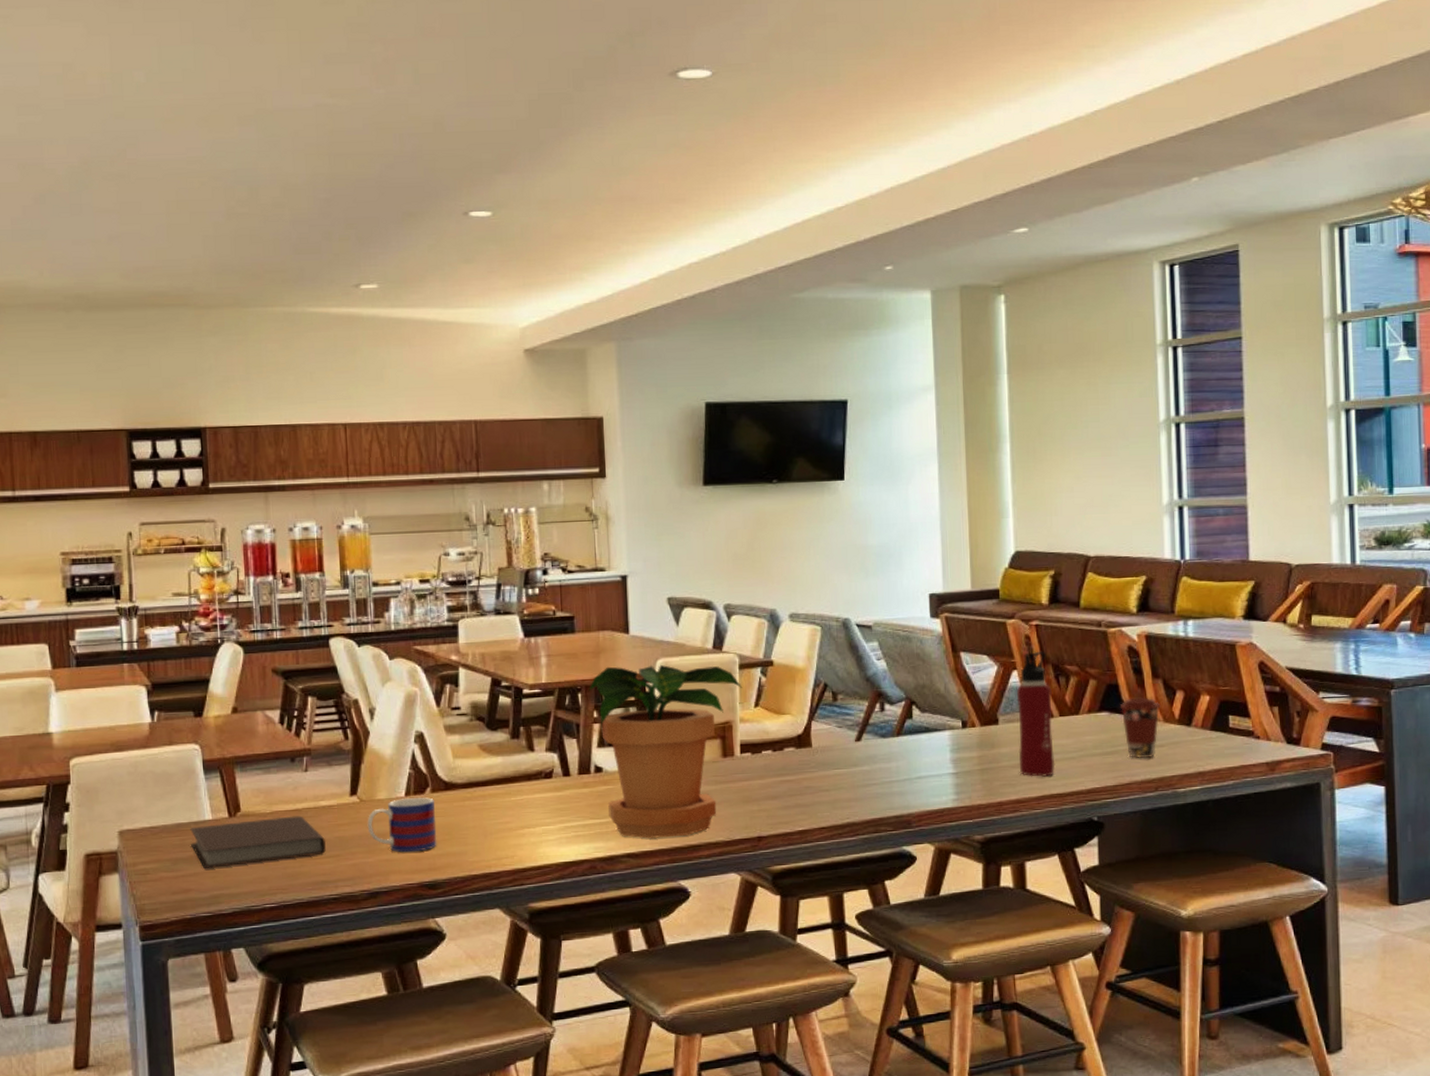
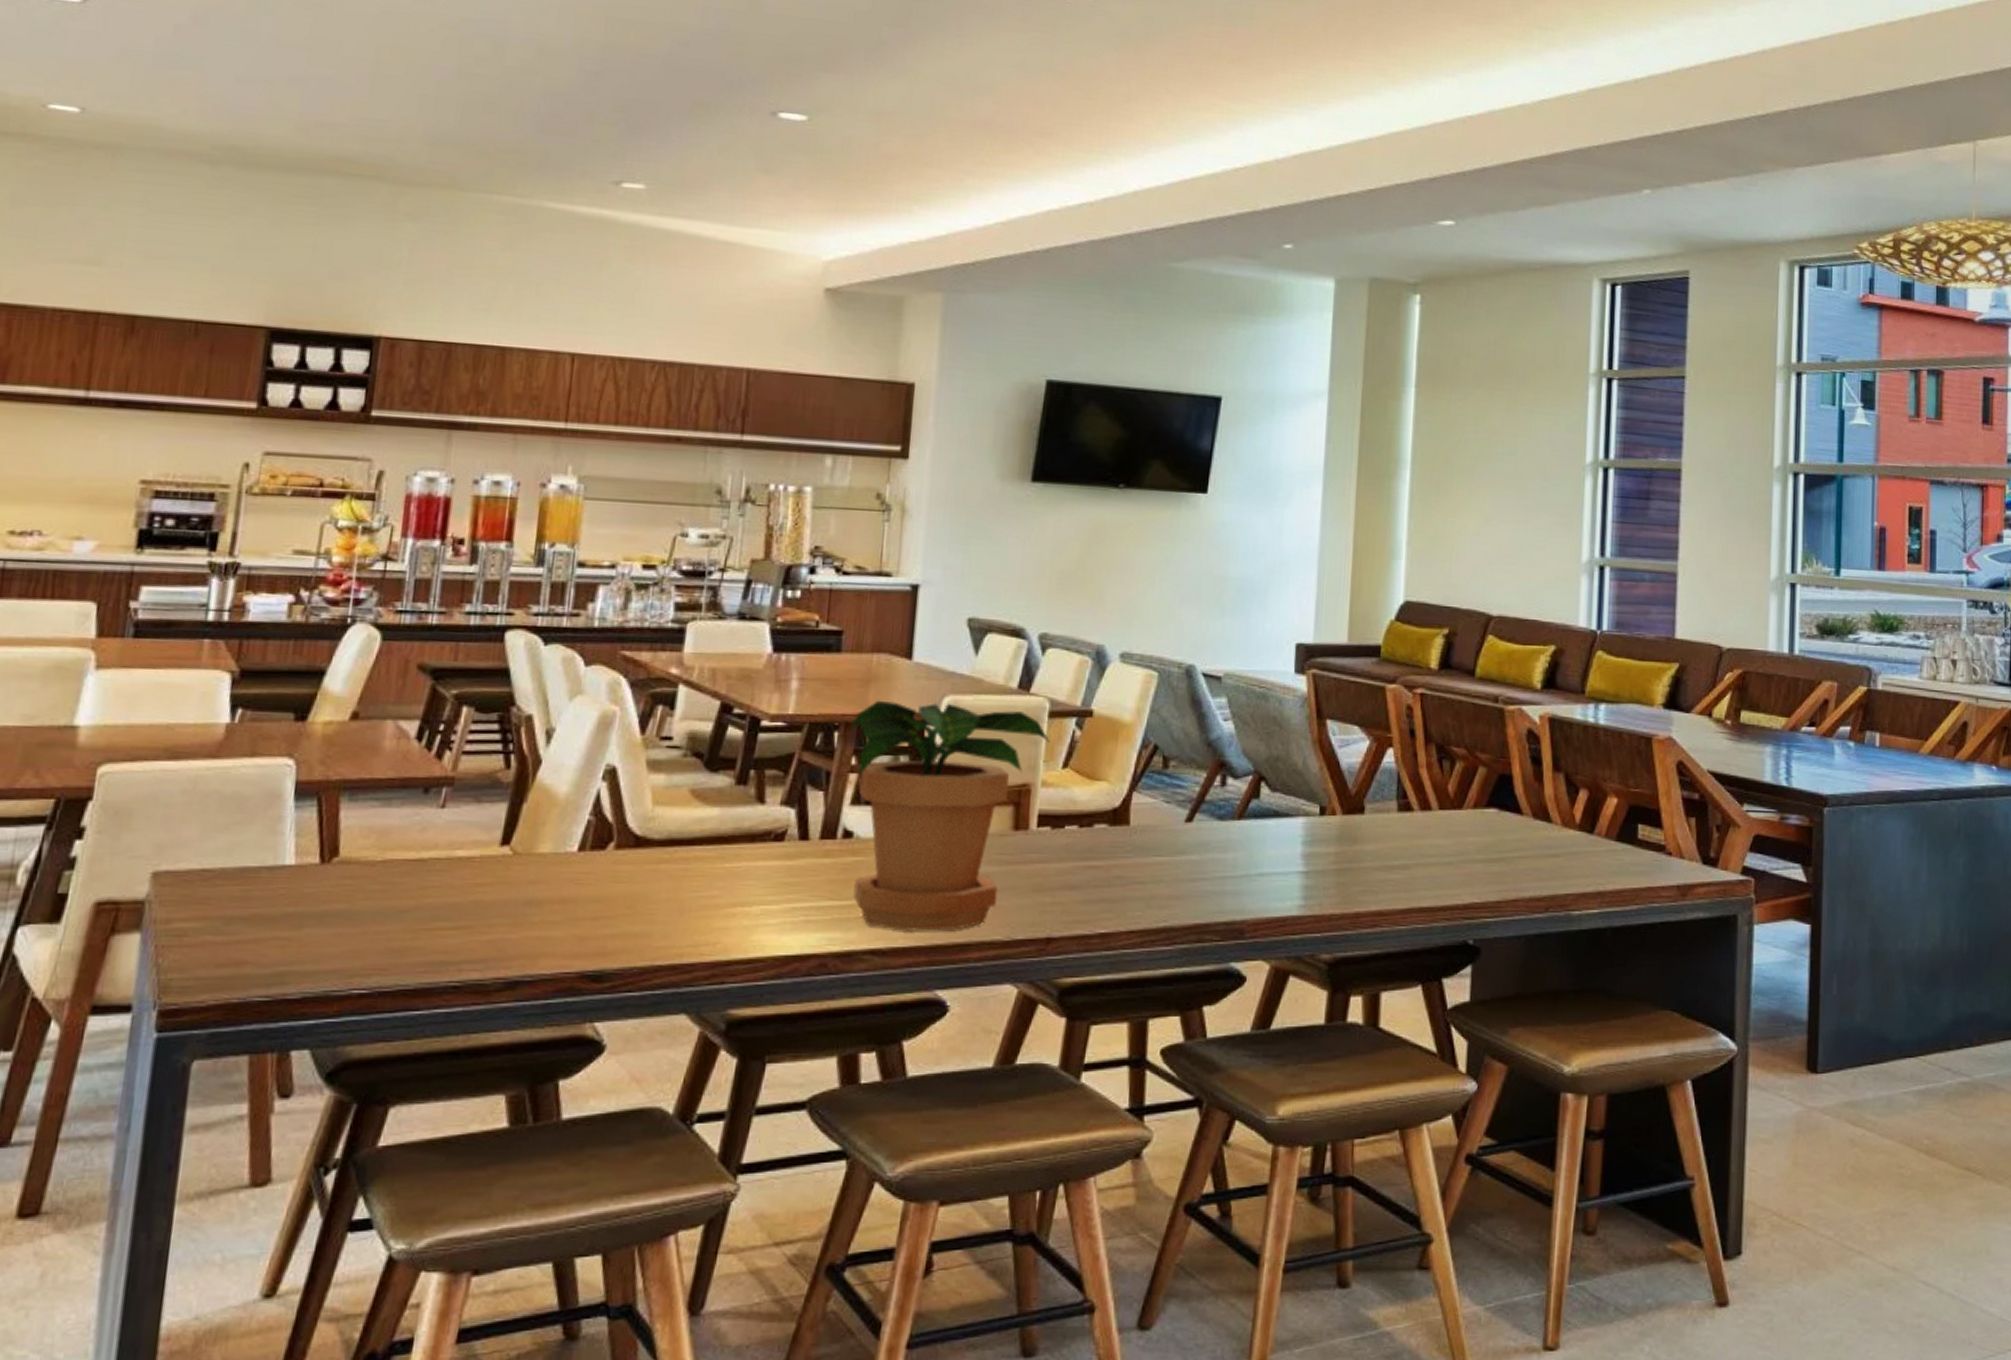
notebook: present [190,815,326,870] -> none [257,867,455,935]
mug: present [367,797,437,853] -> none [517,854,619,929]
water bottle: present [1016,651,1055,777] -> none [1384,726,1432,884]
coffee cup: present [1119,698,1161,759] -> none [1511,794,1560,871]

